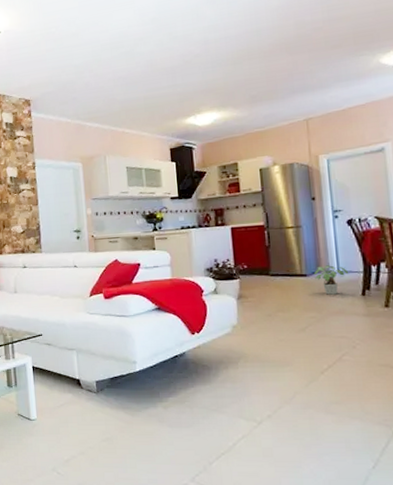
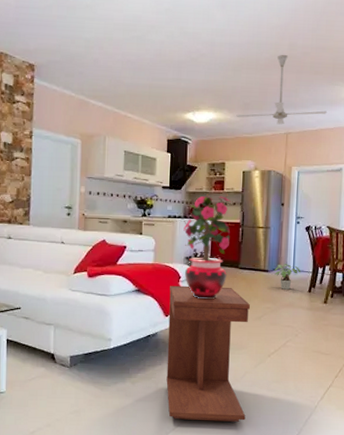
side table: none [192,298,303,450] -> present [166,285,251,422]
potted flower: none [199,196,257,313] -> present [183,194,231,300]
ceiling fan: none [243,35,355,113] -> present [236,54,328,125]

